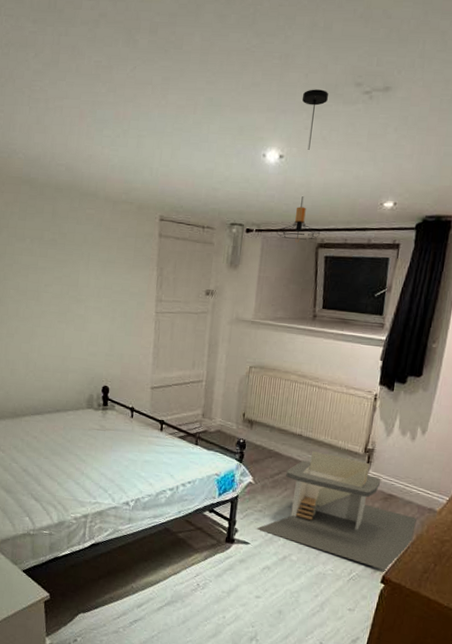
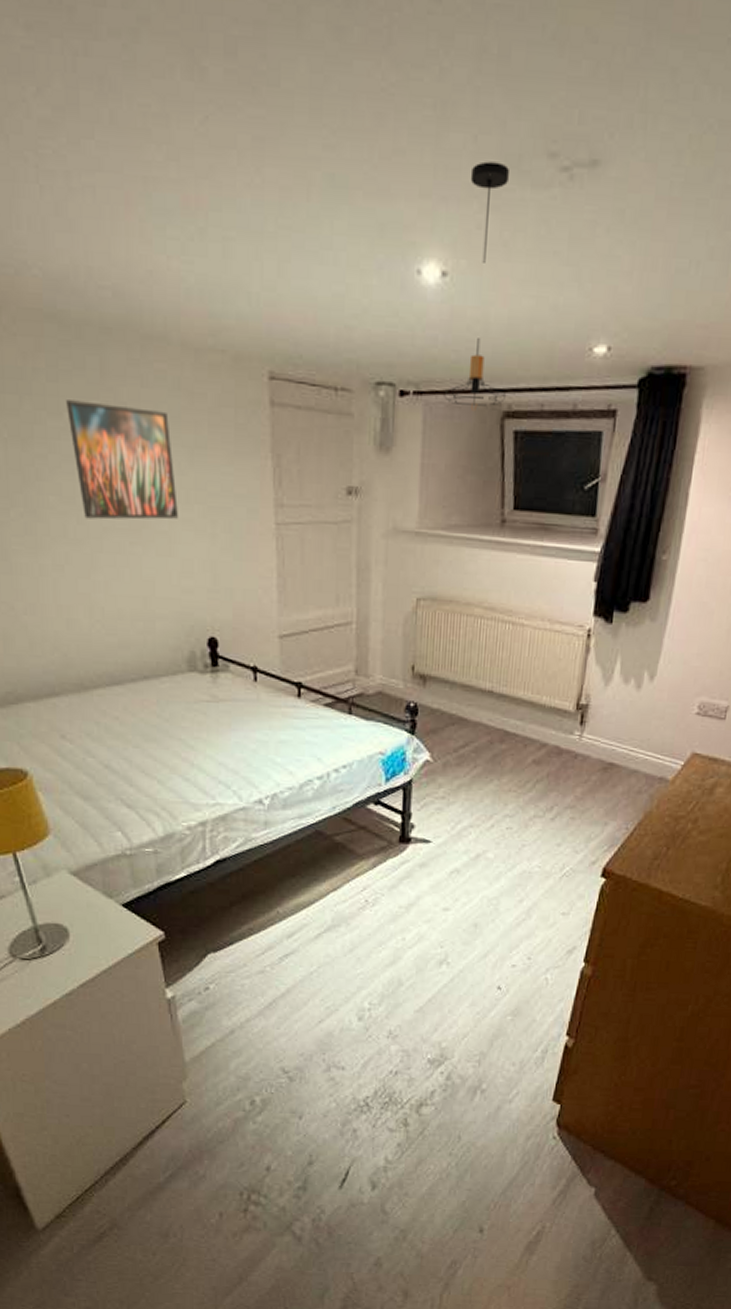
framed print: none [28,231,92,307] -> present [66,400,178,520]
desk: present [255,451,417,571] -> none [438,712,644,862]

